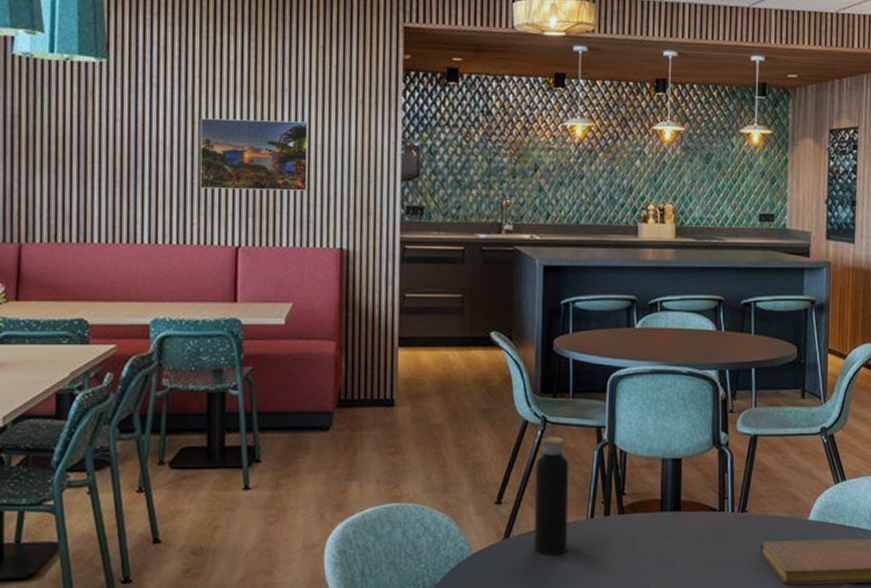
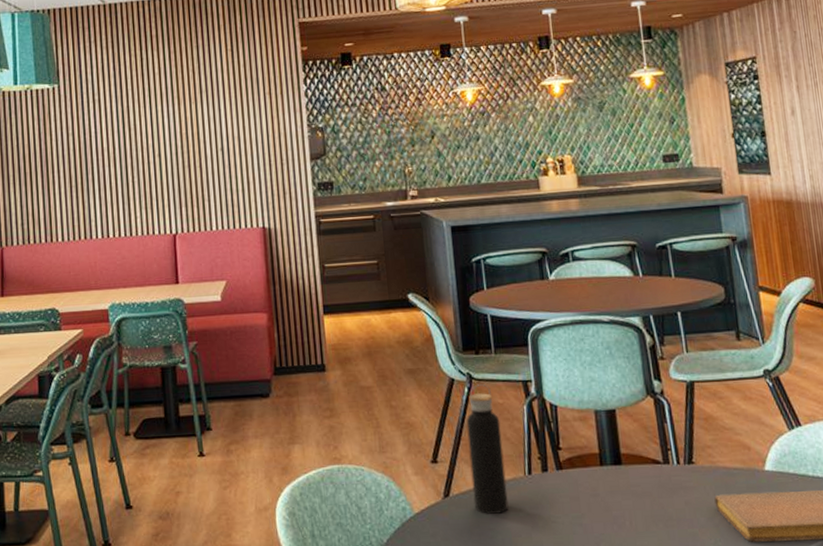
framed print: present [199,118,309,191] -> none [135,117,230,185]

